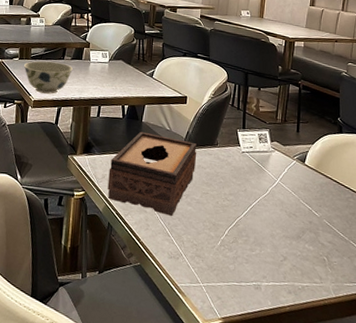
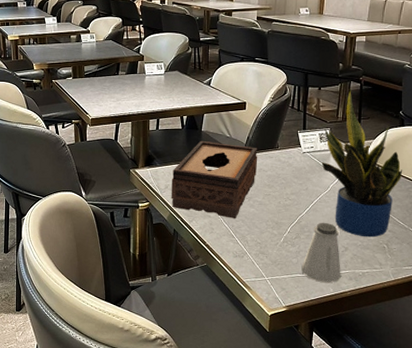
bowl: present [24,61,73,94] -> none [79,78,128,111]
saltshaker: none [238,227,280,295] -> present [301,222,341,283]
potted plant: none [260,91,342,248] -> present [321,88,403,238]

